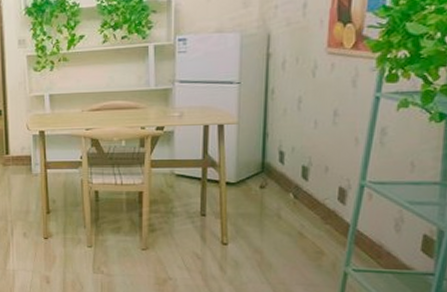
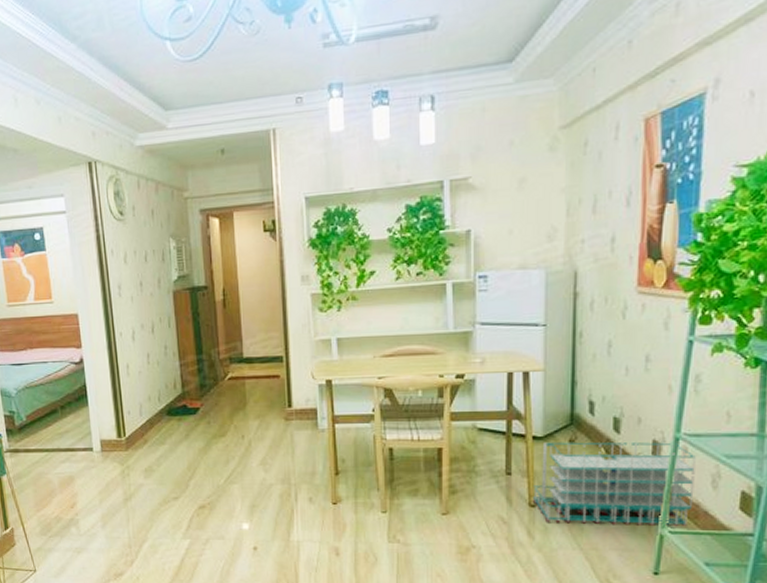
architectural model: none [224,187,380,266] -> present [532,442,696,527]

